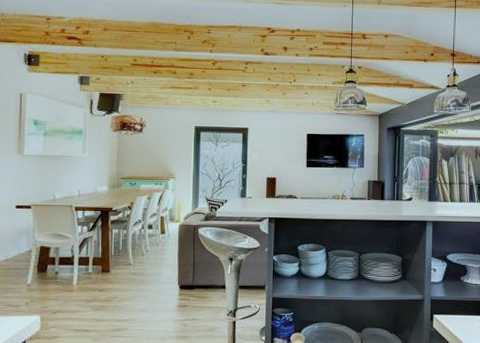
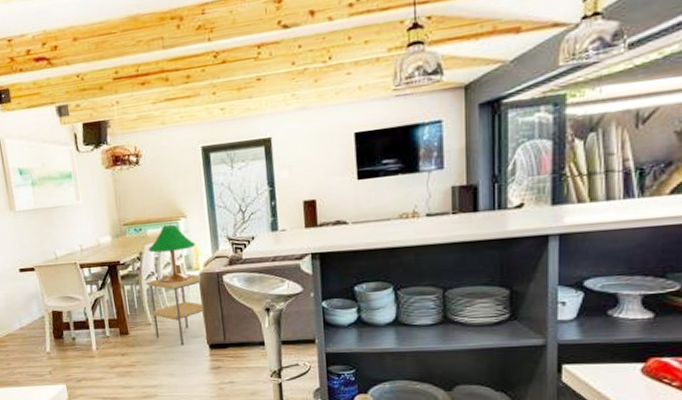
side table: none [132,223,181,285] -> present [145,273,203,346]
table lamp: none [139,182,180,231] -> present [148,224,196,284]

